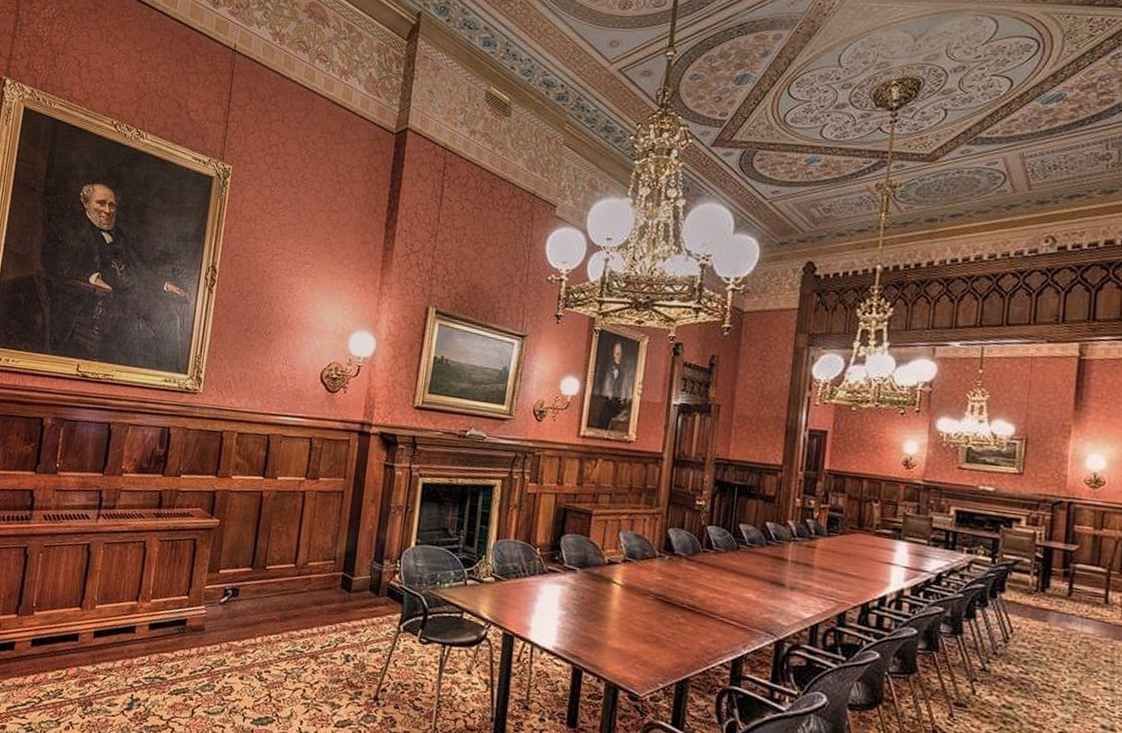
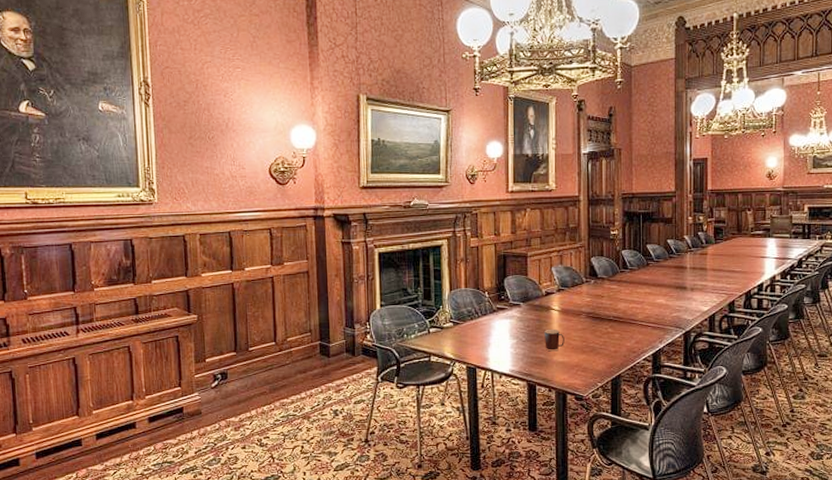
mug: none [599,605,625,634] -> present [543,329,564,352]

